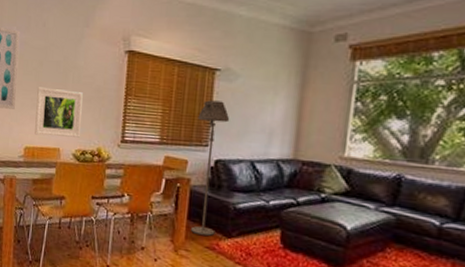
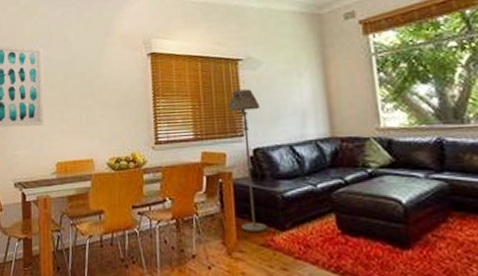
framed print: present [35,87,83,138] -> none [65,99,112,149]

